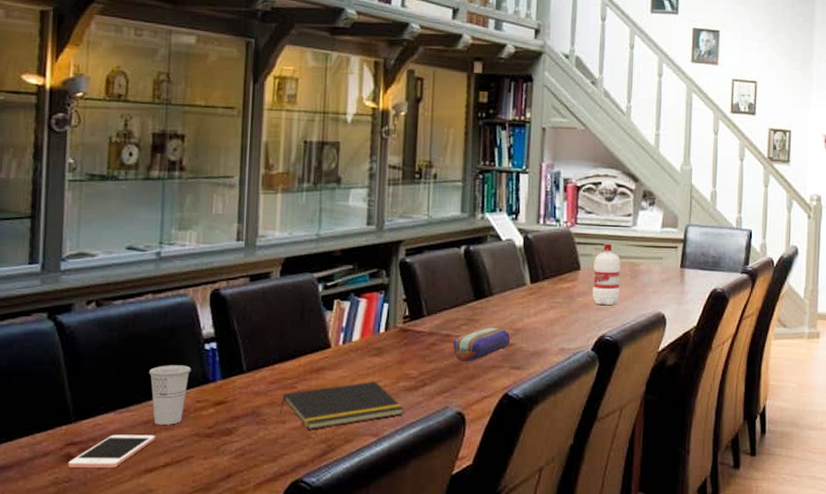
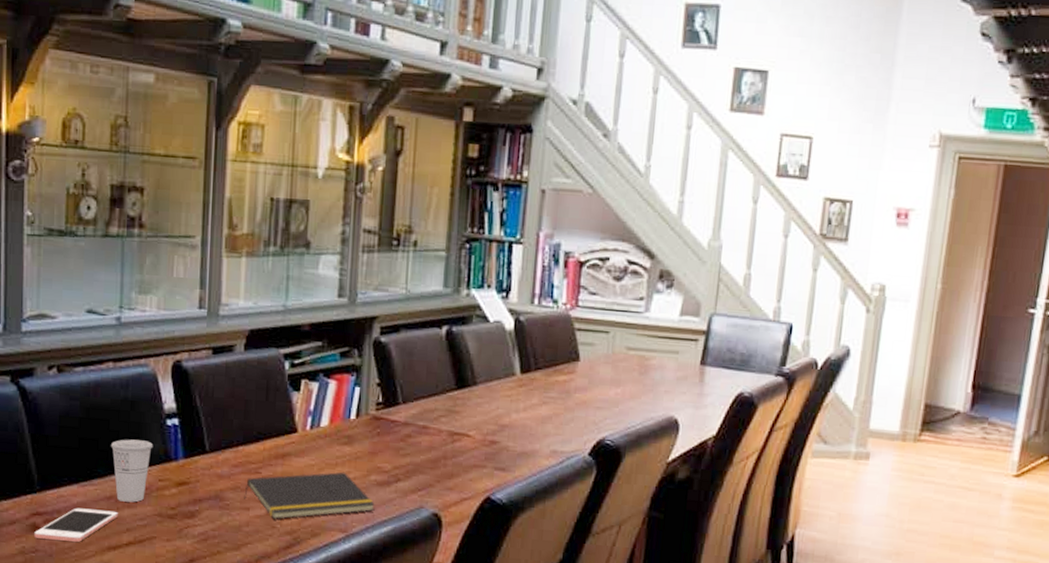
pencil case: present [453,327,511,362] -> none [431,420,495,458]
water bottle: present [593,244,621,306] -> none [592,331,629,405]

